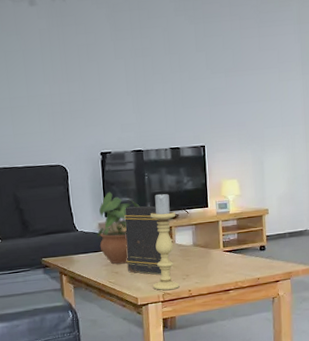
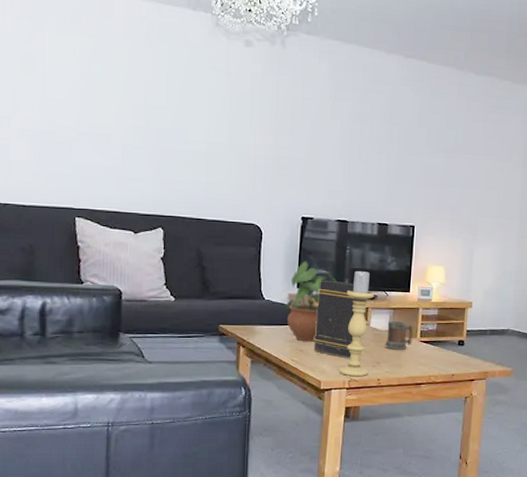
mug: none [191,235,216,262] -> present [385,320,414,350]

